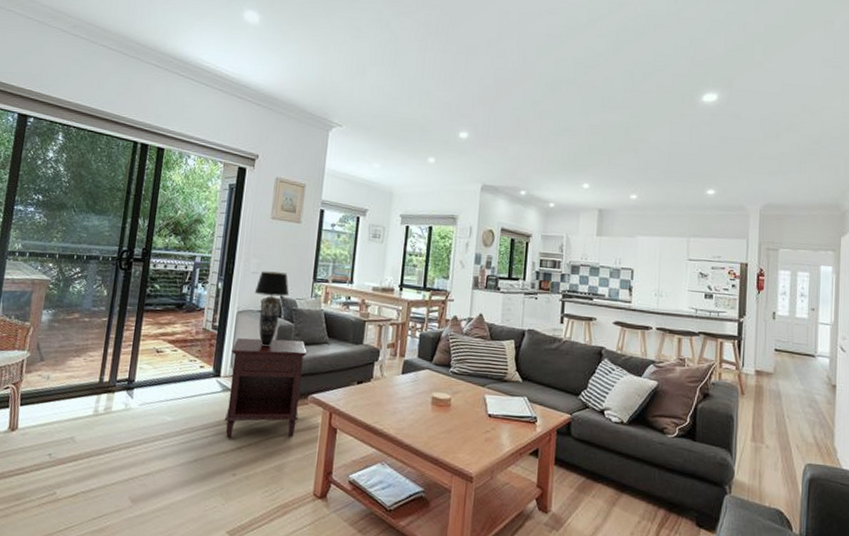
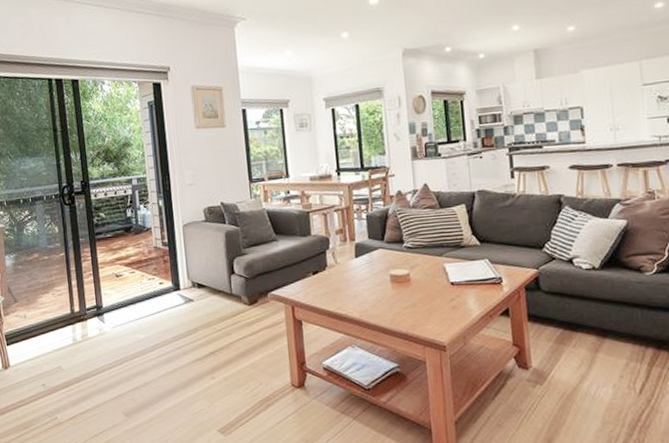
nightstand: present [224,338,308,438] -> none [185,242,264,345]
table lamp: present [254,271,290,347] -> none [195,179,229,255]

